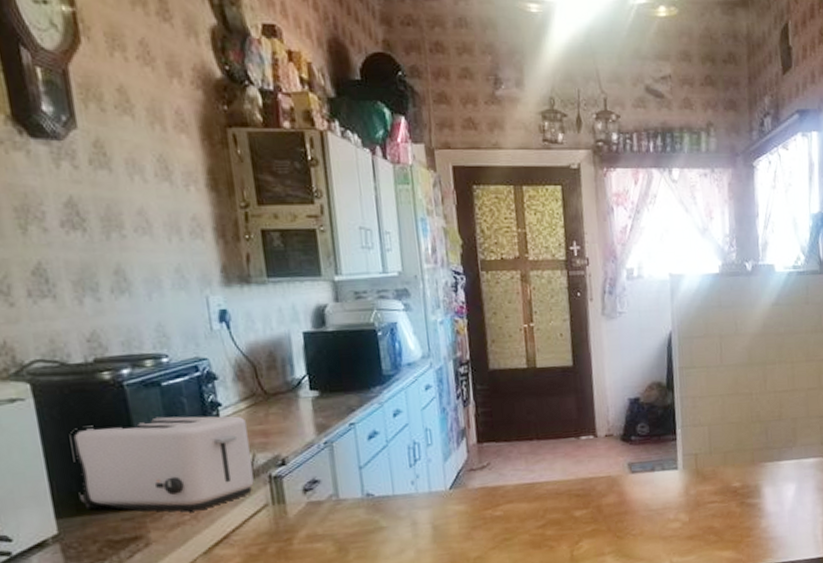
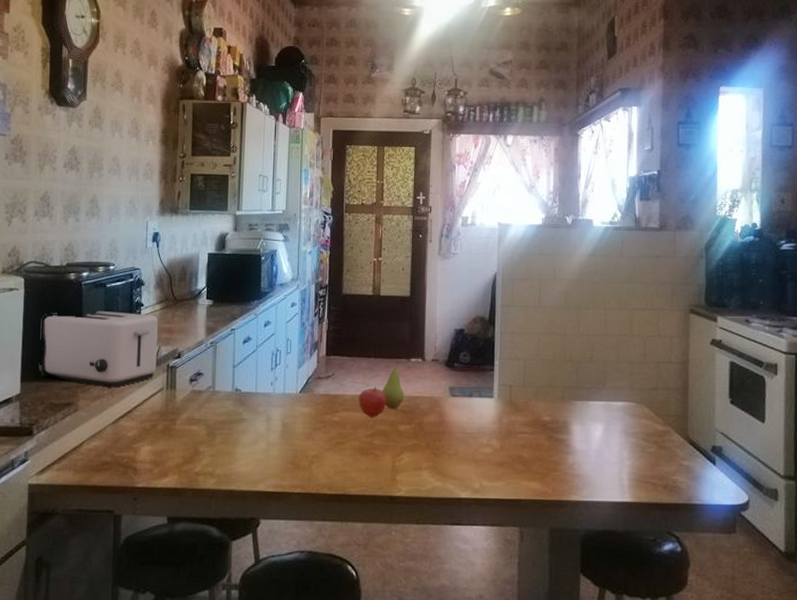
fruit: none [523,471,557,507] -> present [359,386,387,417]
fruit: none [550,441,577,495] -> present [382,361,404,409]

